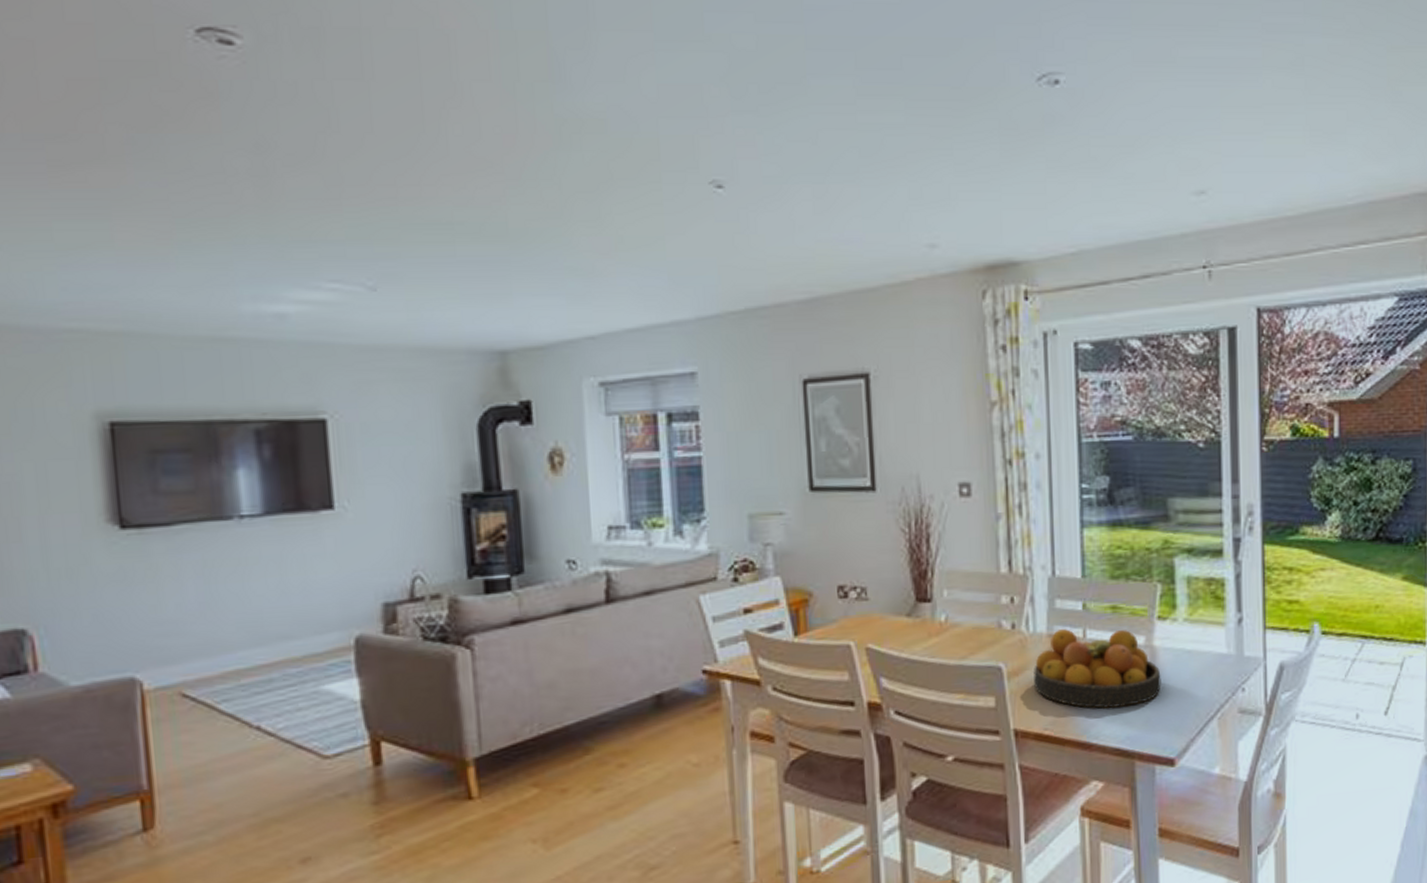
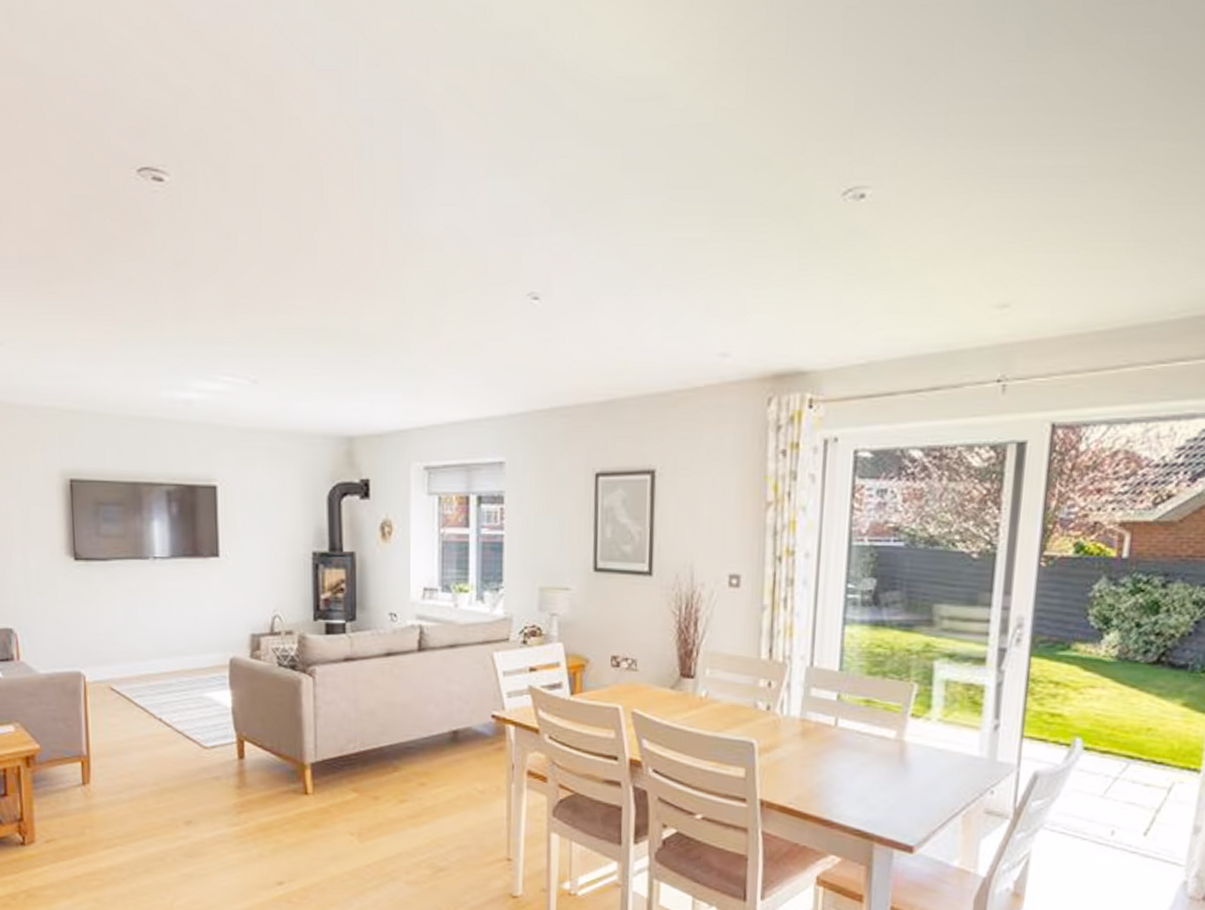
fruit bowl: present [1034,629,1161,708] -> none [783,716,909,793]

